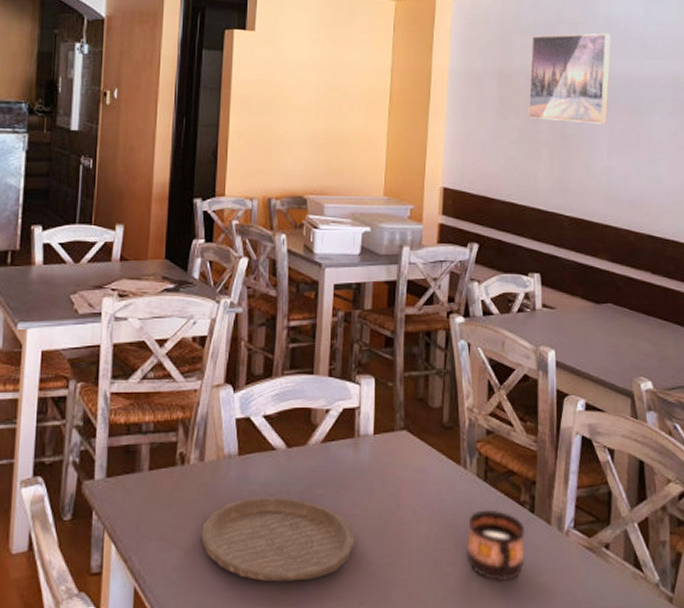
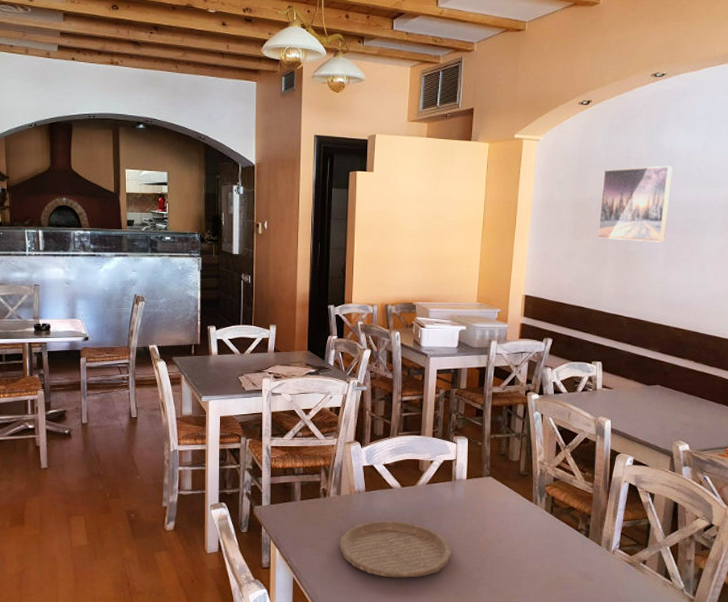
cup: present [467,509,525,581] -> none [536,534,580,583]

